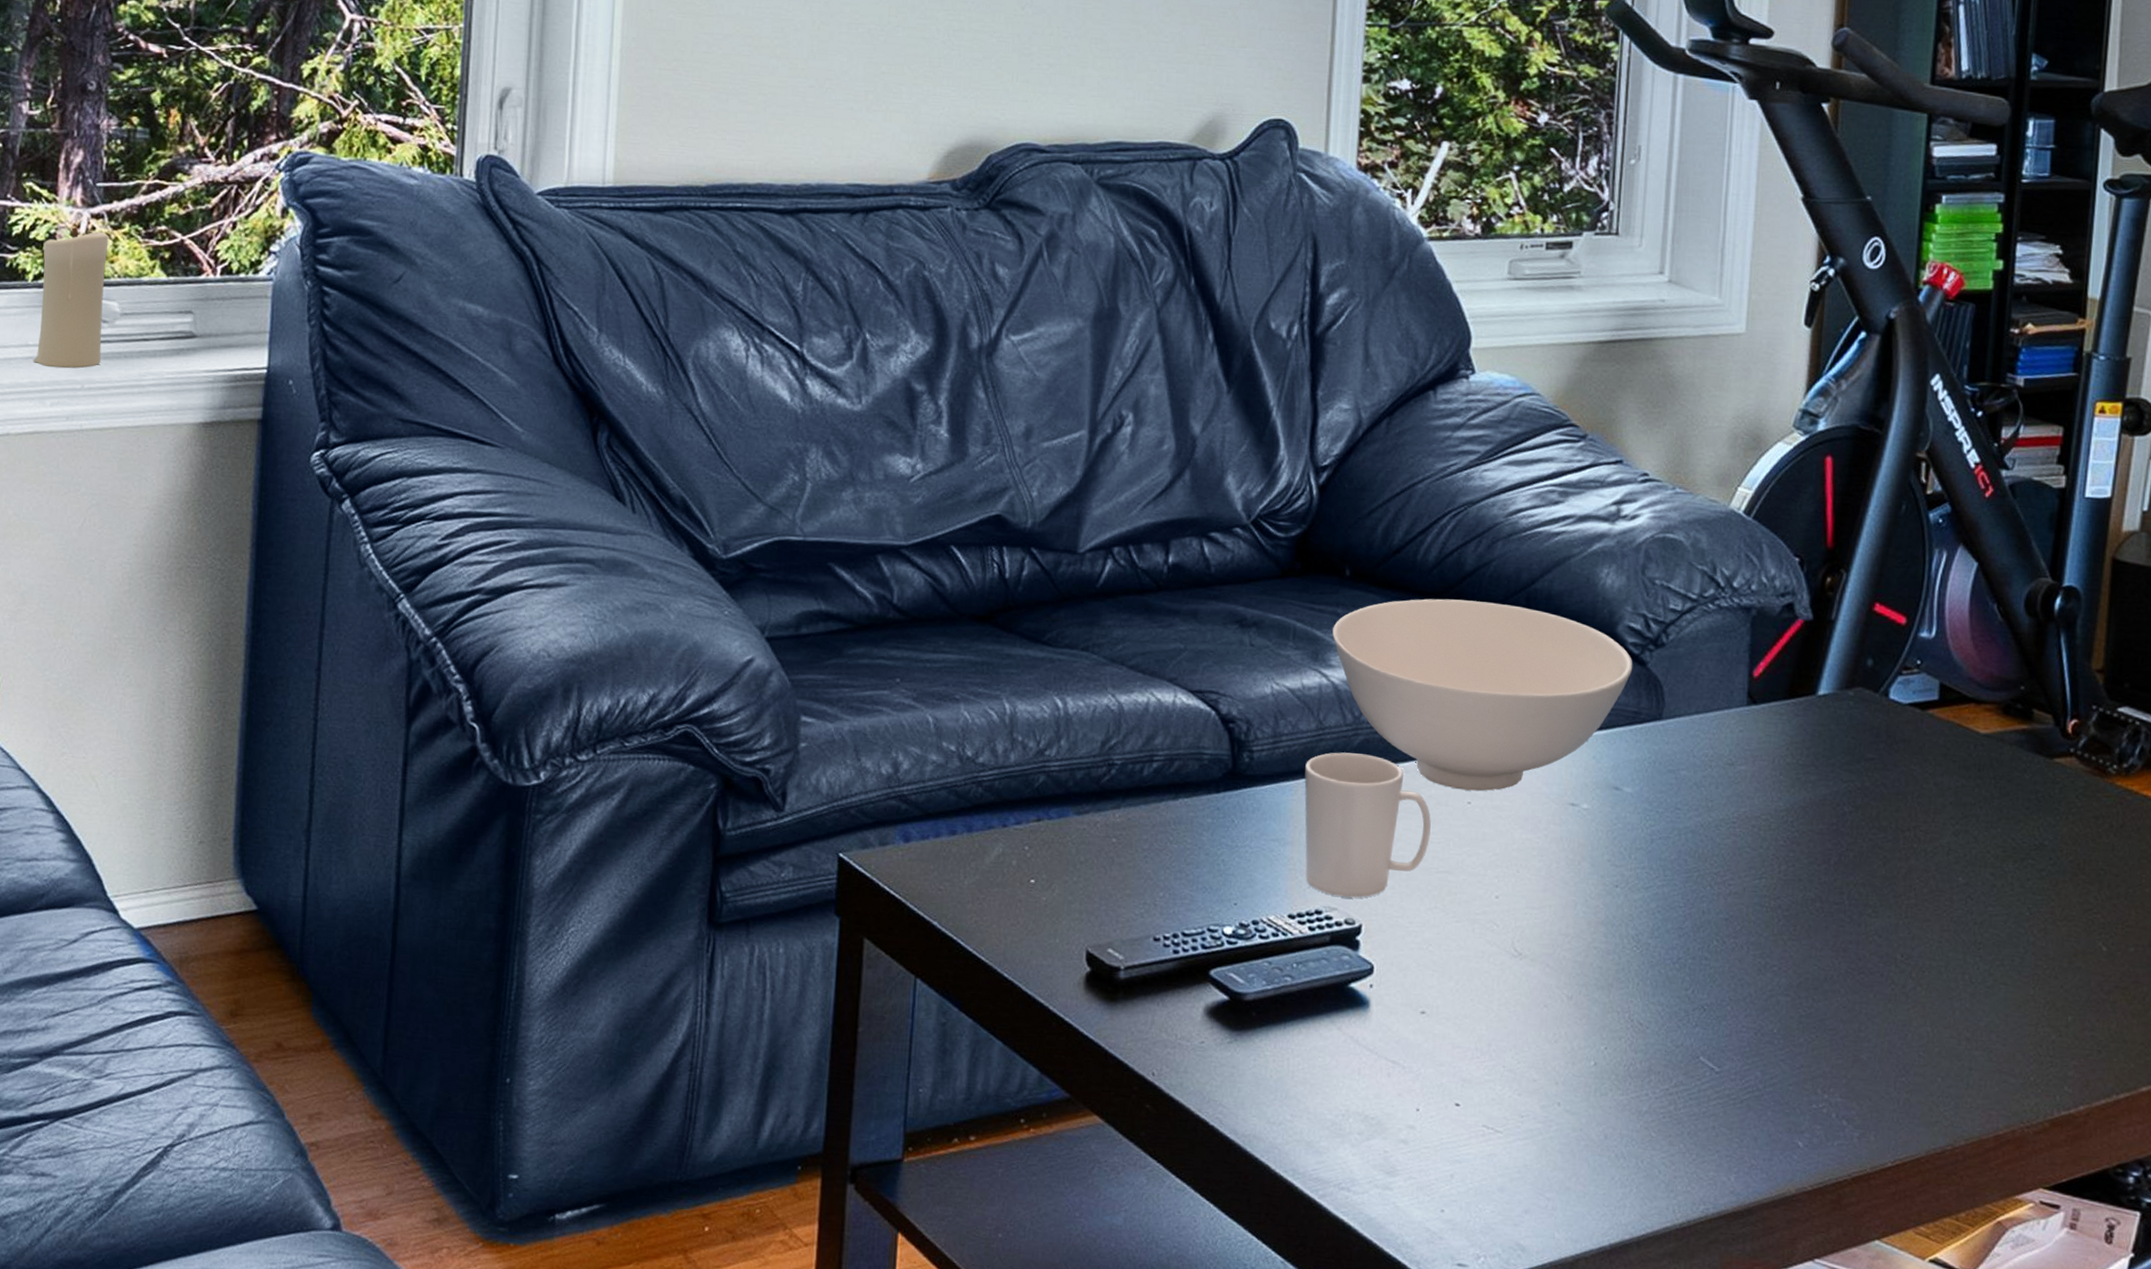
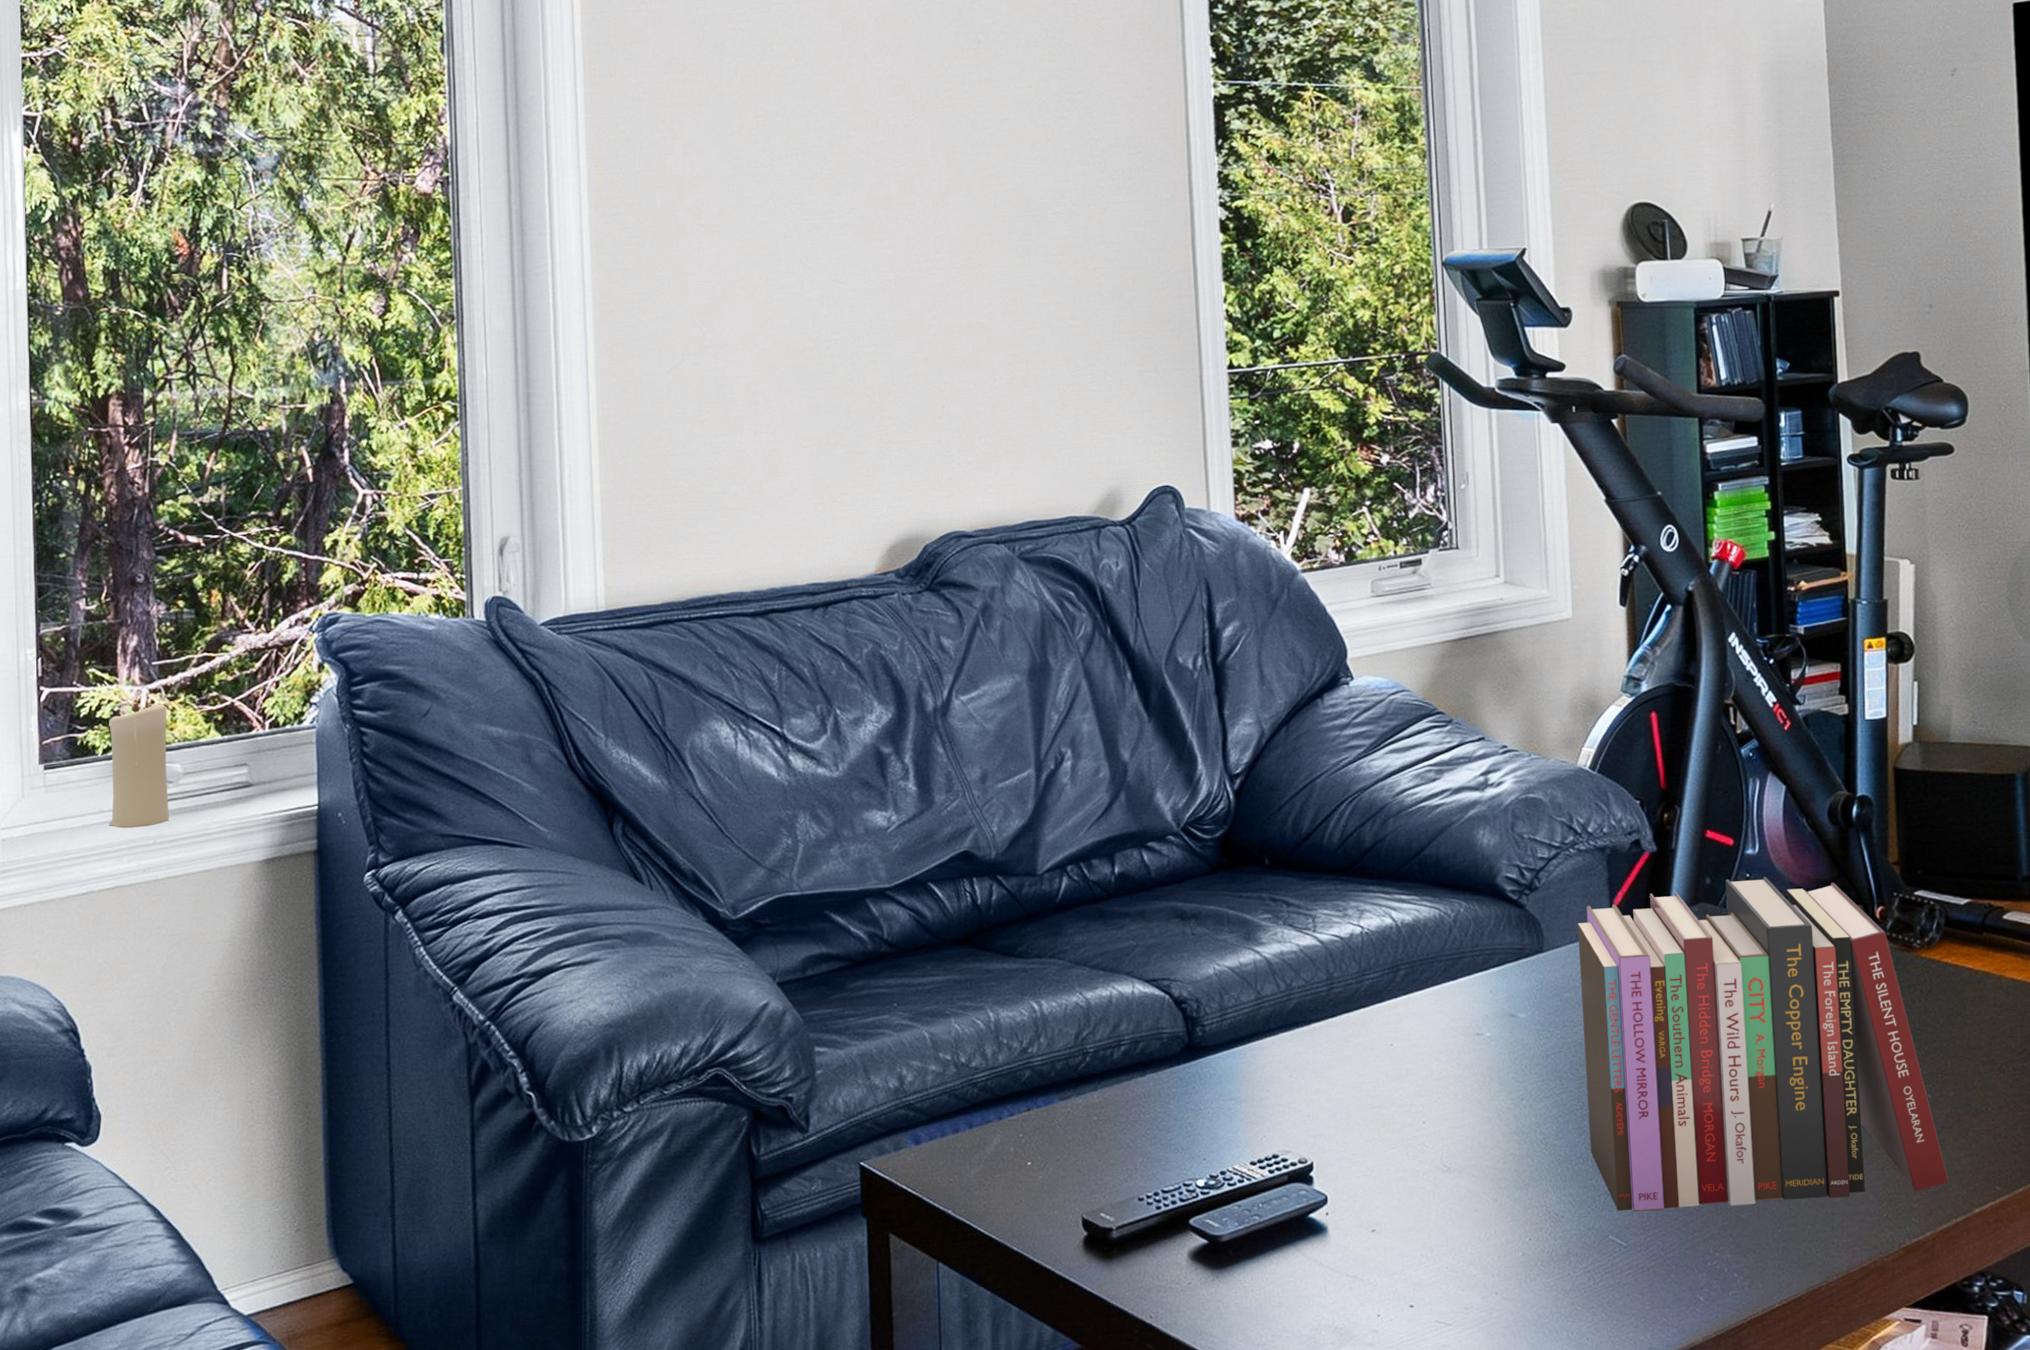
mug: present [1304,752,1431,898] -> none [1250,1015,1362,1141]
bowl: present [1332,598,1633,791] -> none [1260,871,1514,1035]
books: none [1690,663,2115,1058] -> present [1578,876,1949,1213]

